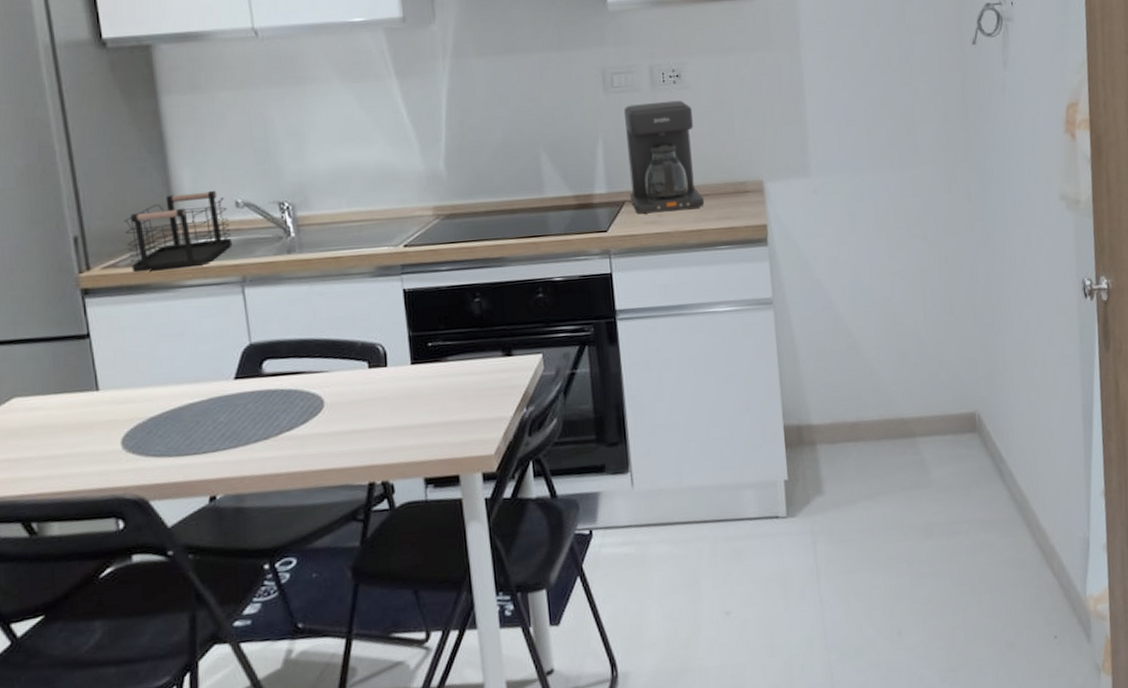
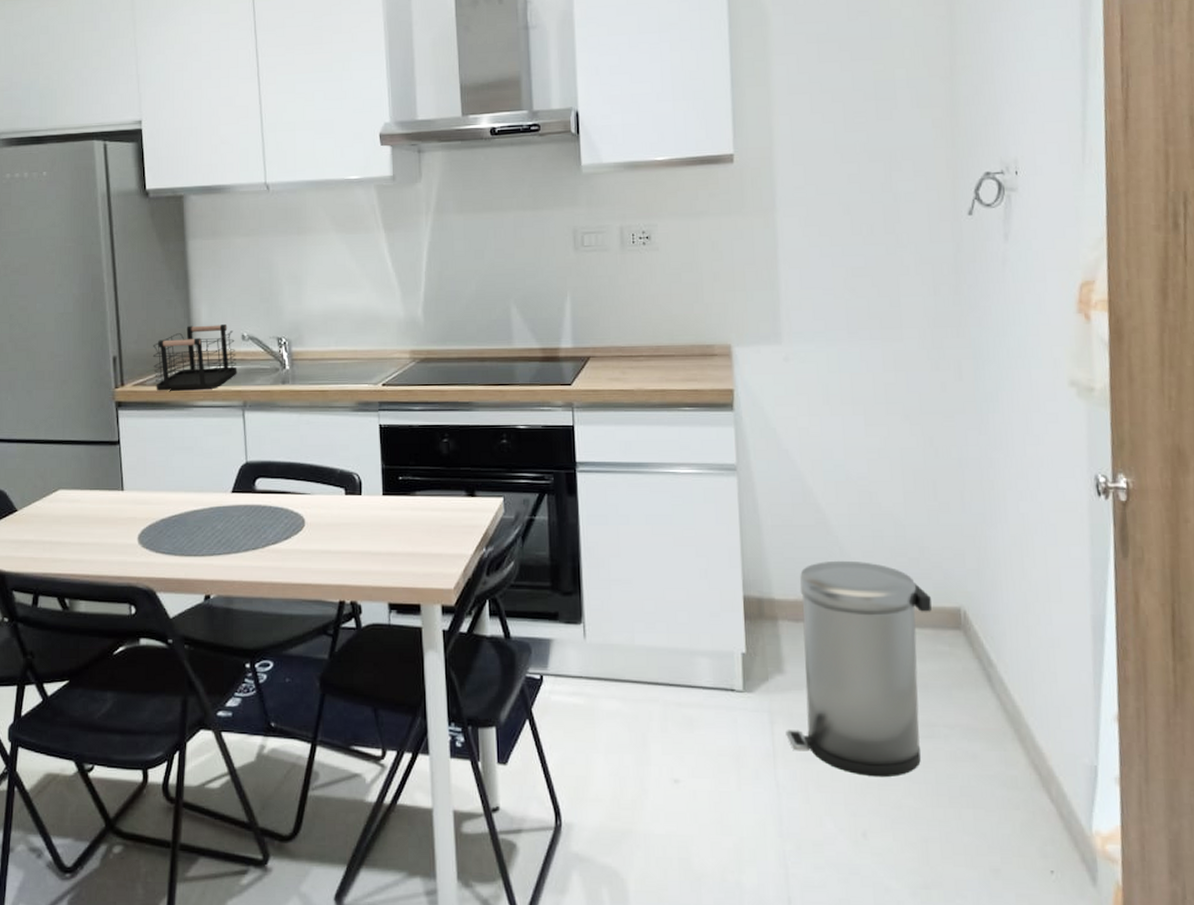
coffee maker: present [624,100,705,214] -> none [593,261,670,370]
pedal bin: none [827,379,951,579] -> present [786,560,932,776]

